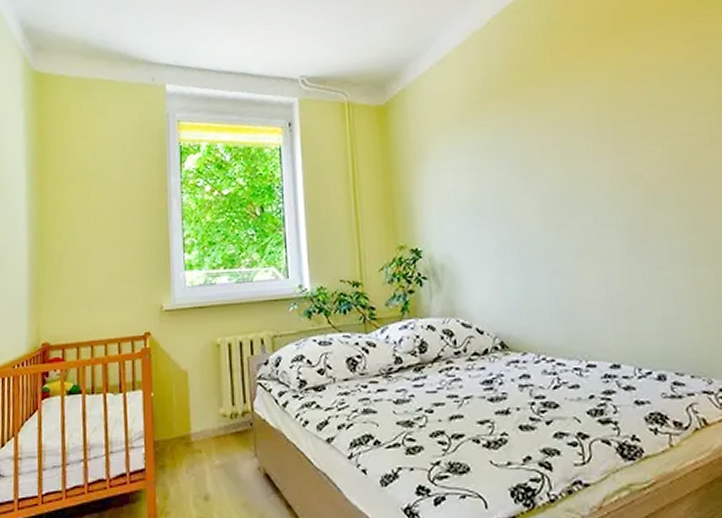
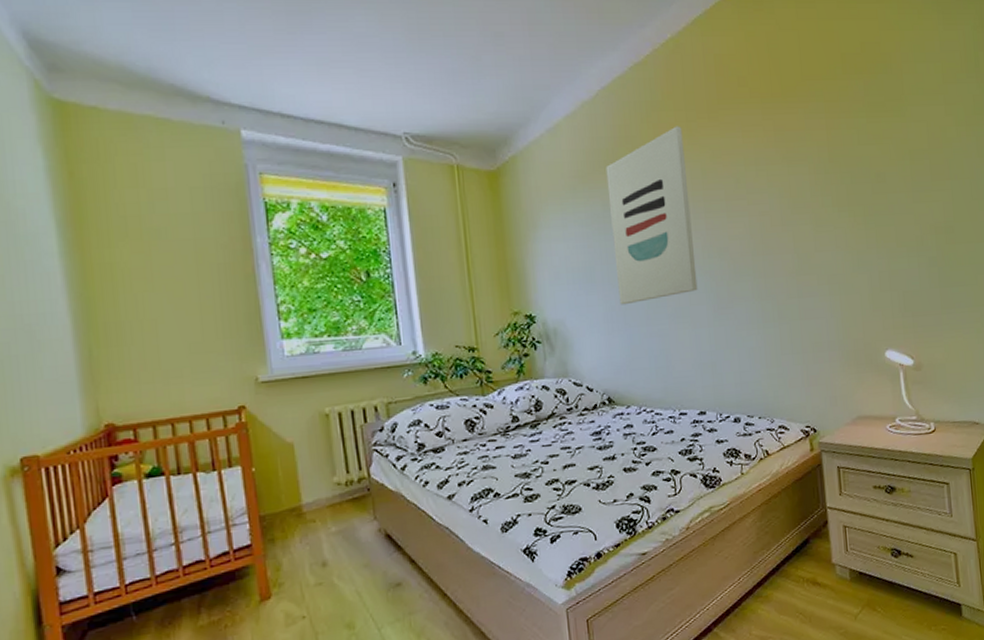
wall art: none [498,46,607,239] -> present [606,126,698,305]

